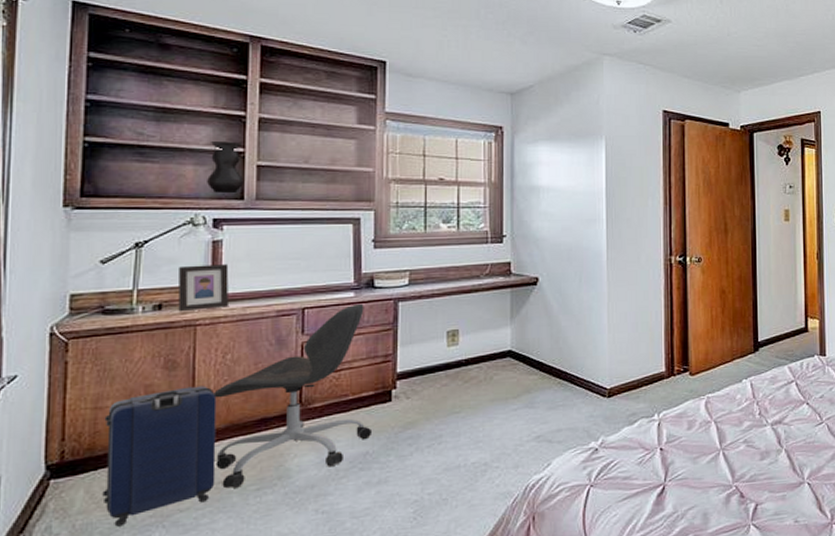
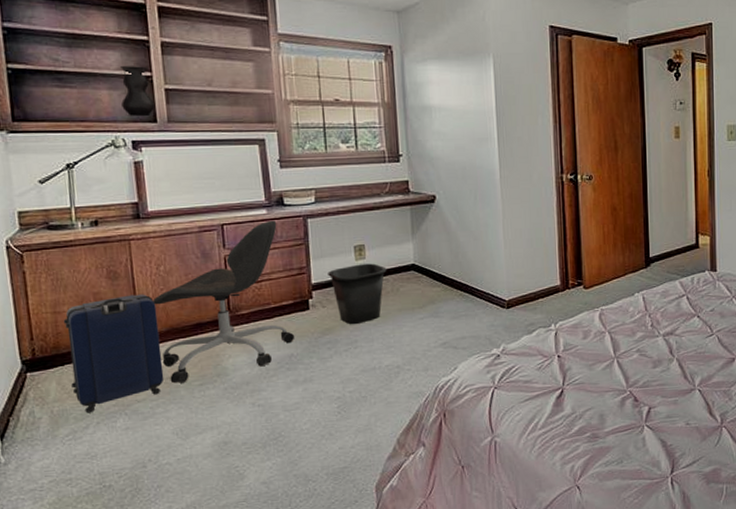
picture frame: present [178,264,229,312] -> none [108,184,156,228]
waste bin: none [416,349,481,417] -> present [328,263,387,324]

